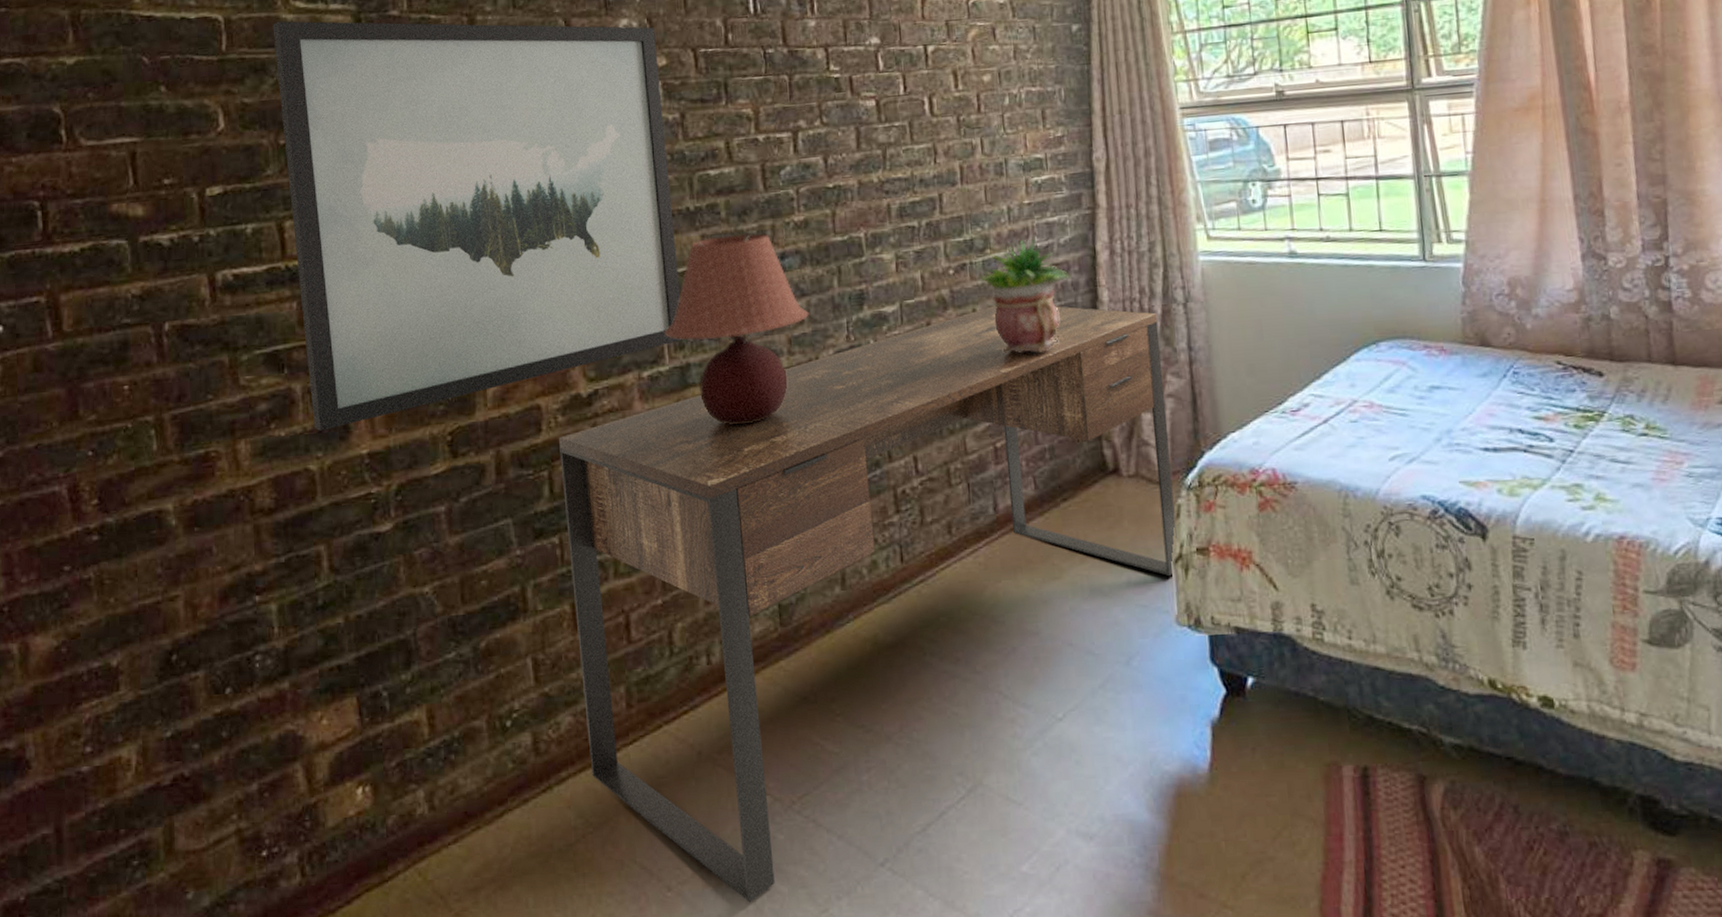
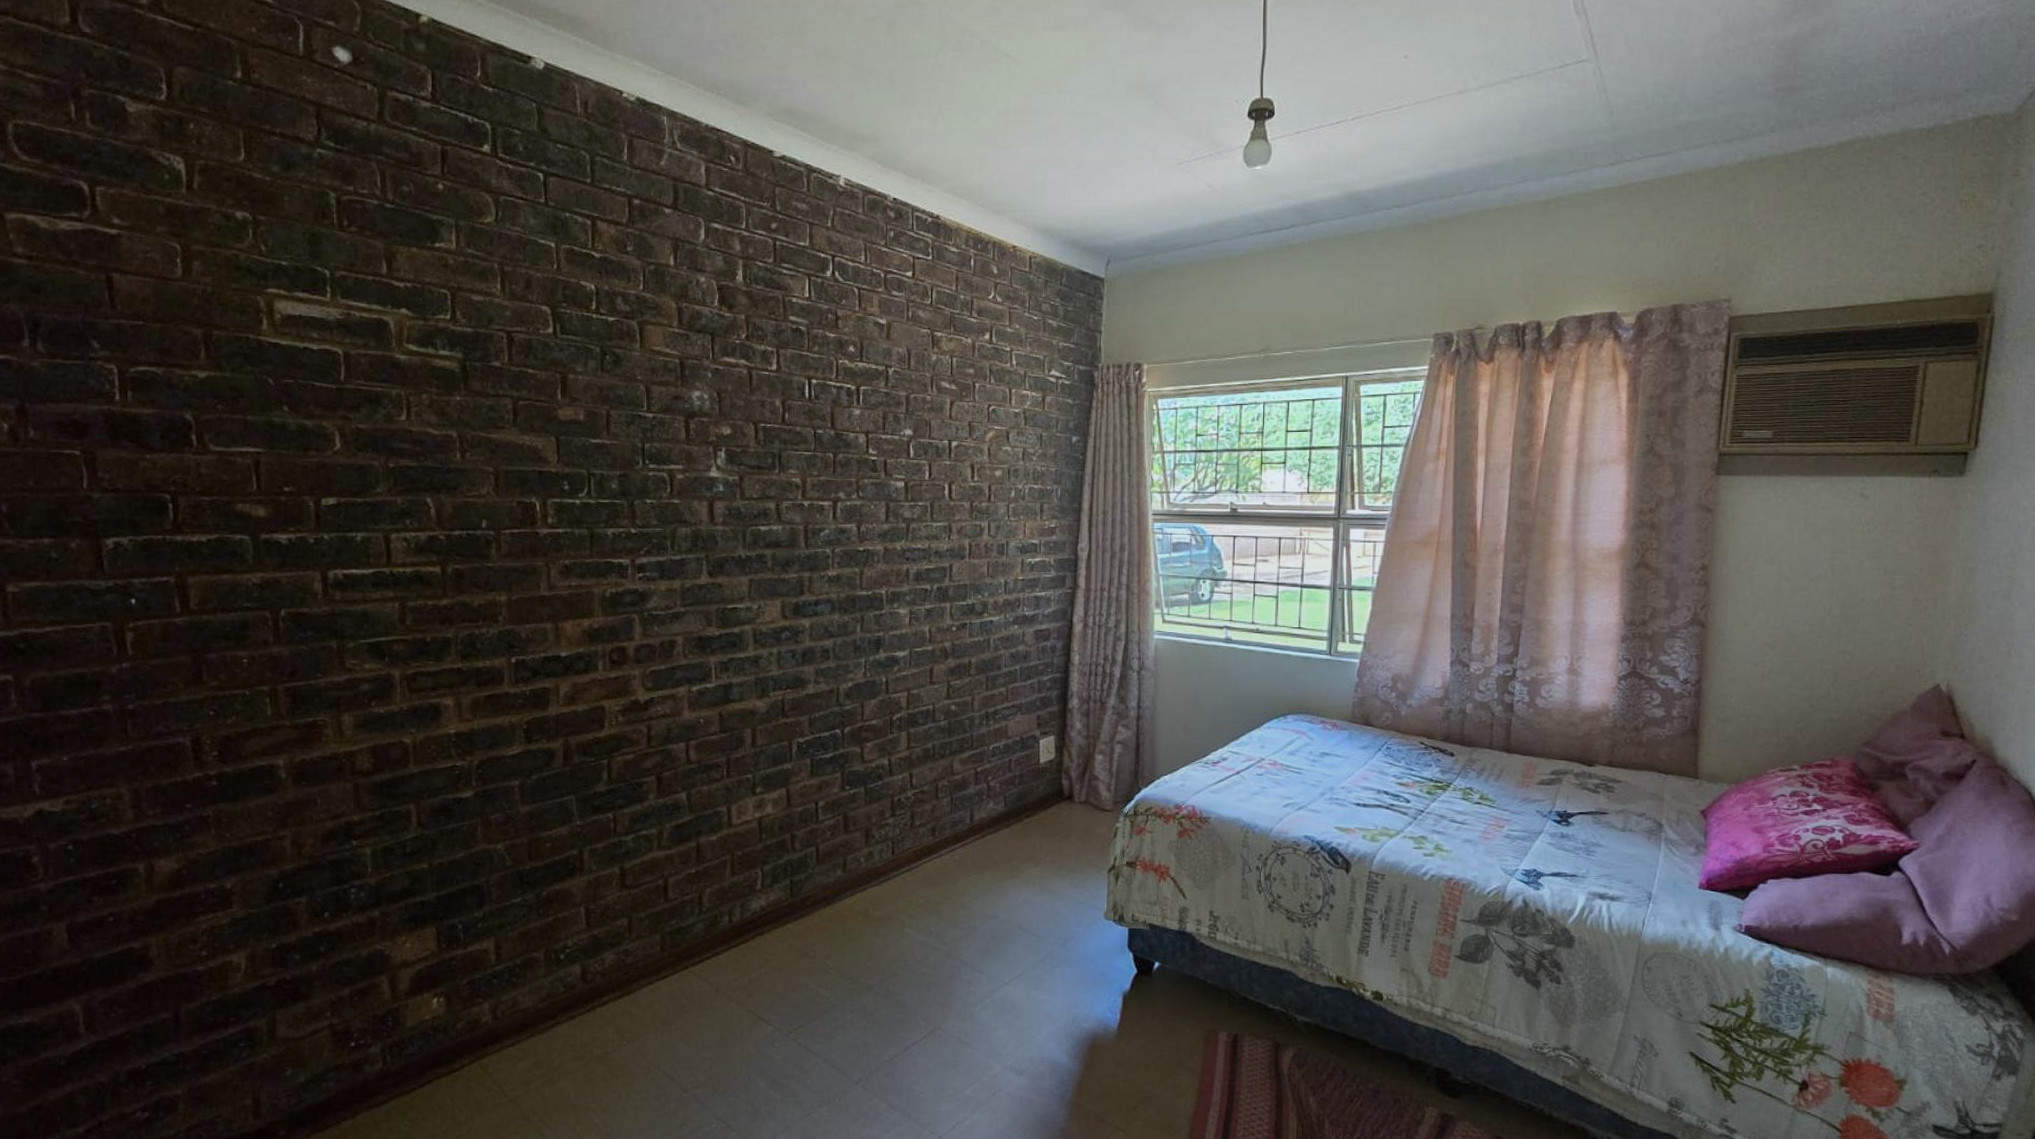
wall art: present [272,21,685,432] -> none [387,361,730,712]
desk: present [559,305,1177,903] -> none [618,659,1116,1105]
table lamp: present [665,233,809,425] -> none [714,582,834,736]
potted plant: present [978,236,1071,353] -> none [976,607,1050,699]

